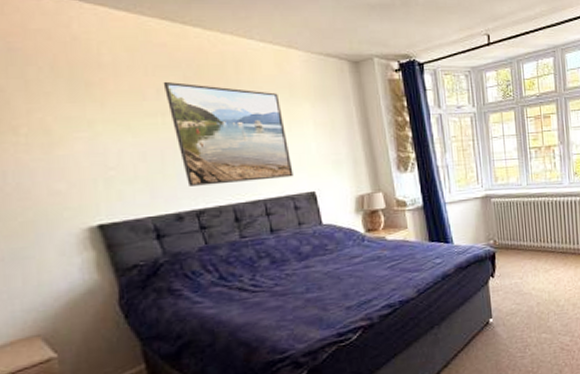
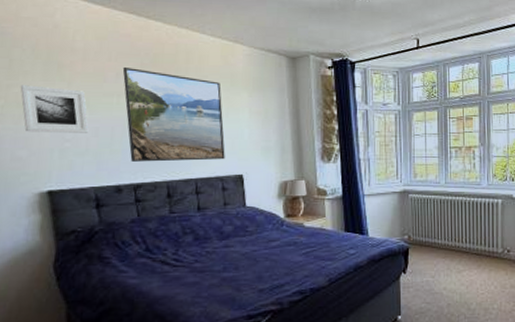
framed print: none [43,108,135,162] -> present [20,85,89,133]

